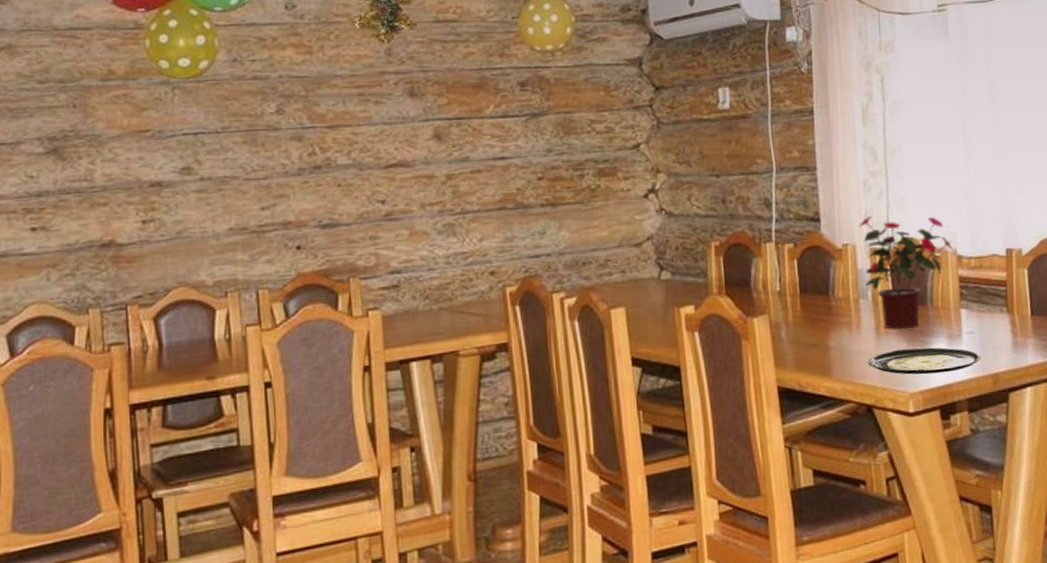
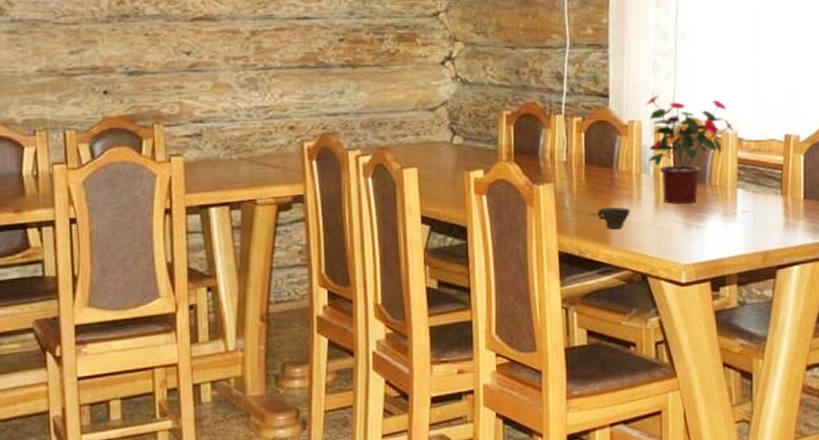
cup: none [816,336,850,360] -> present [598,207,630,229]
plate: present [868,347,982,375] -> none [645,222,754,248]

